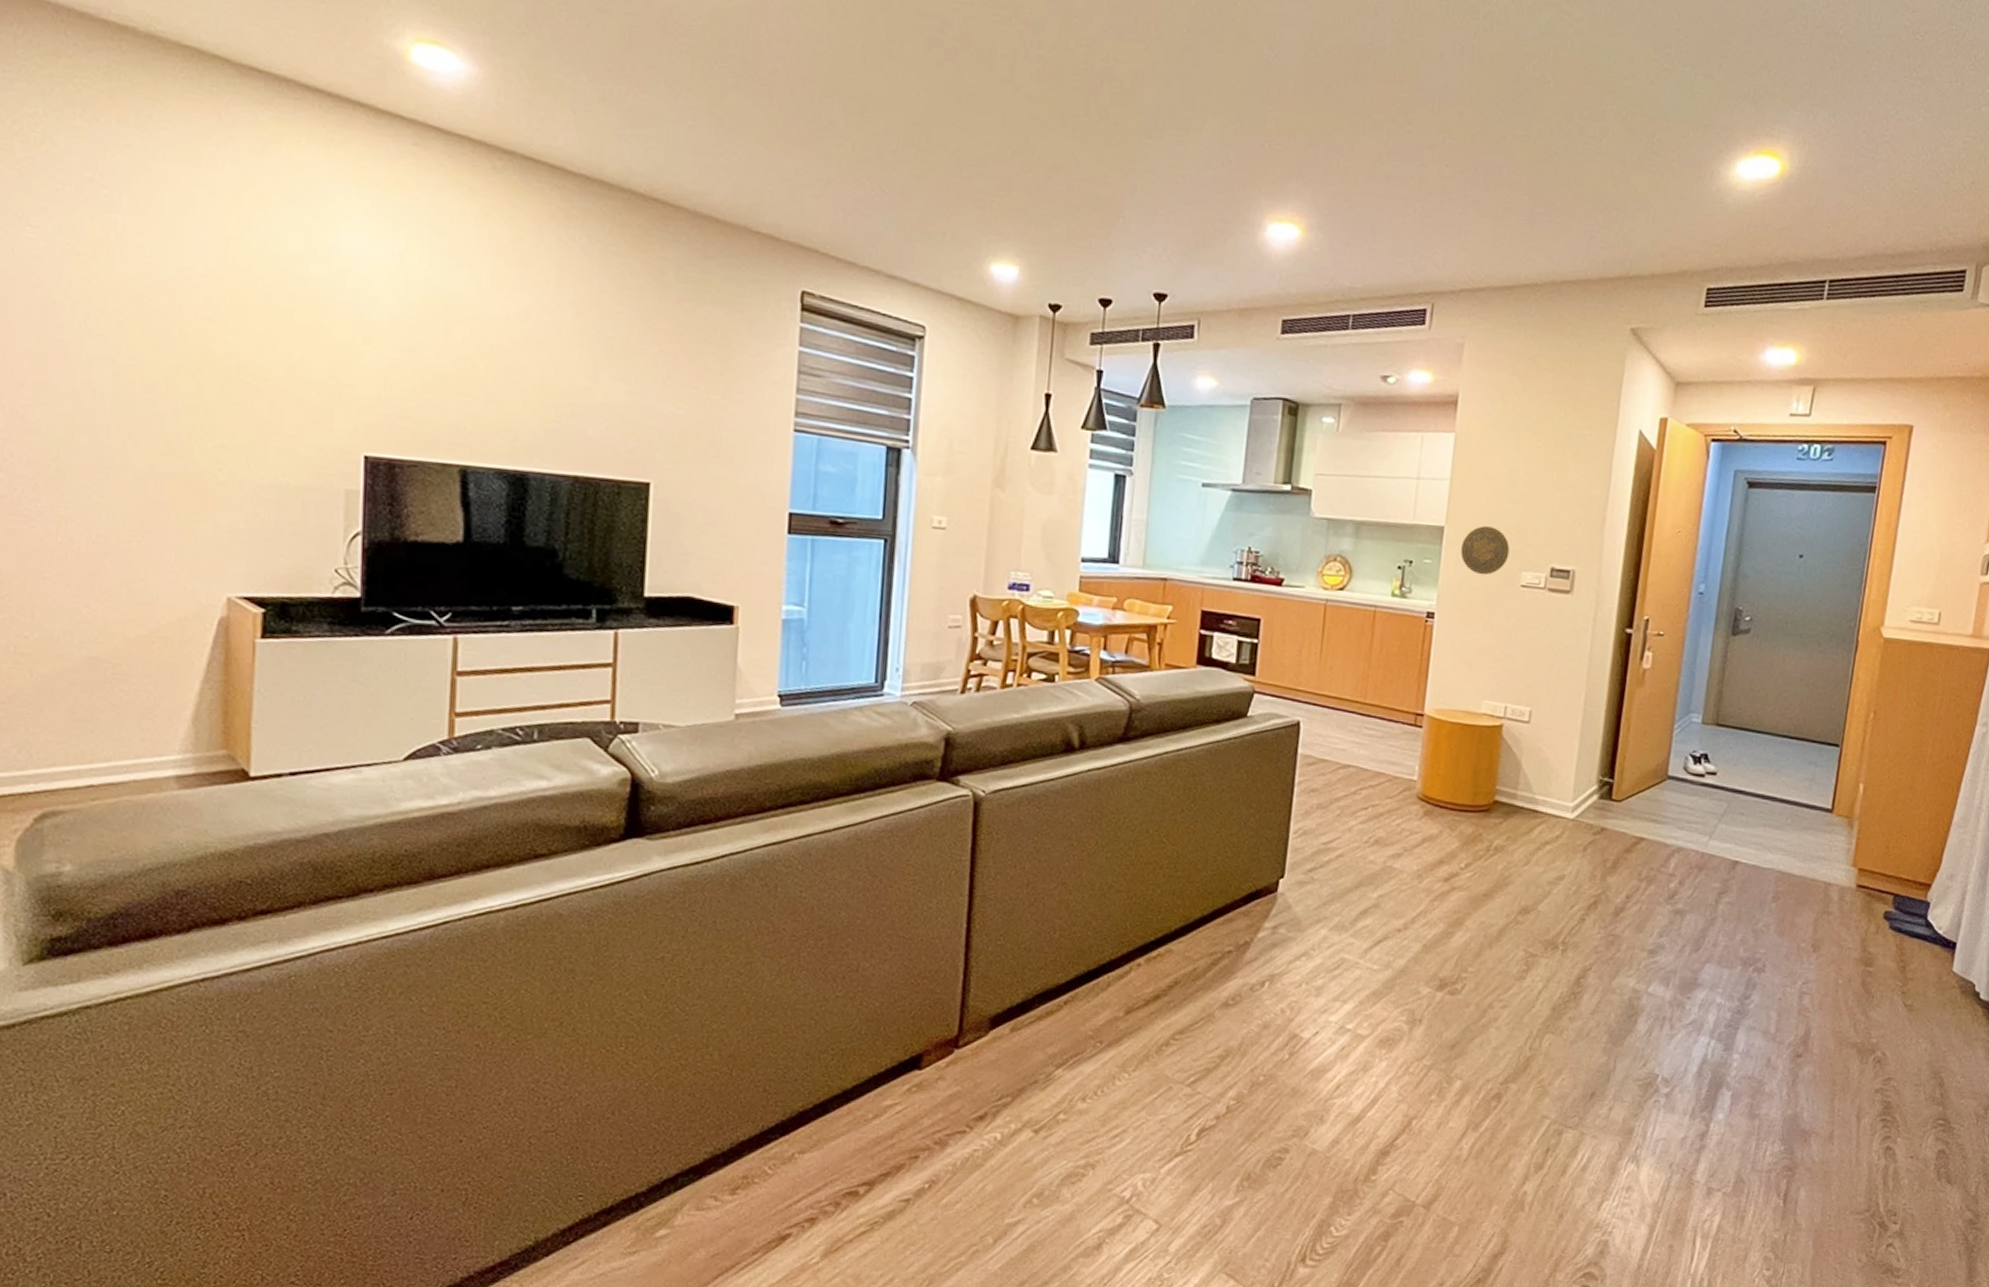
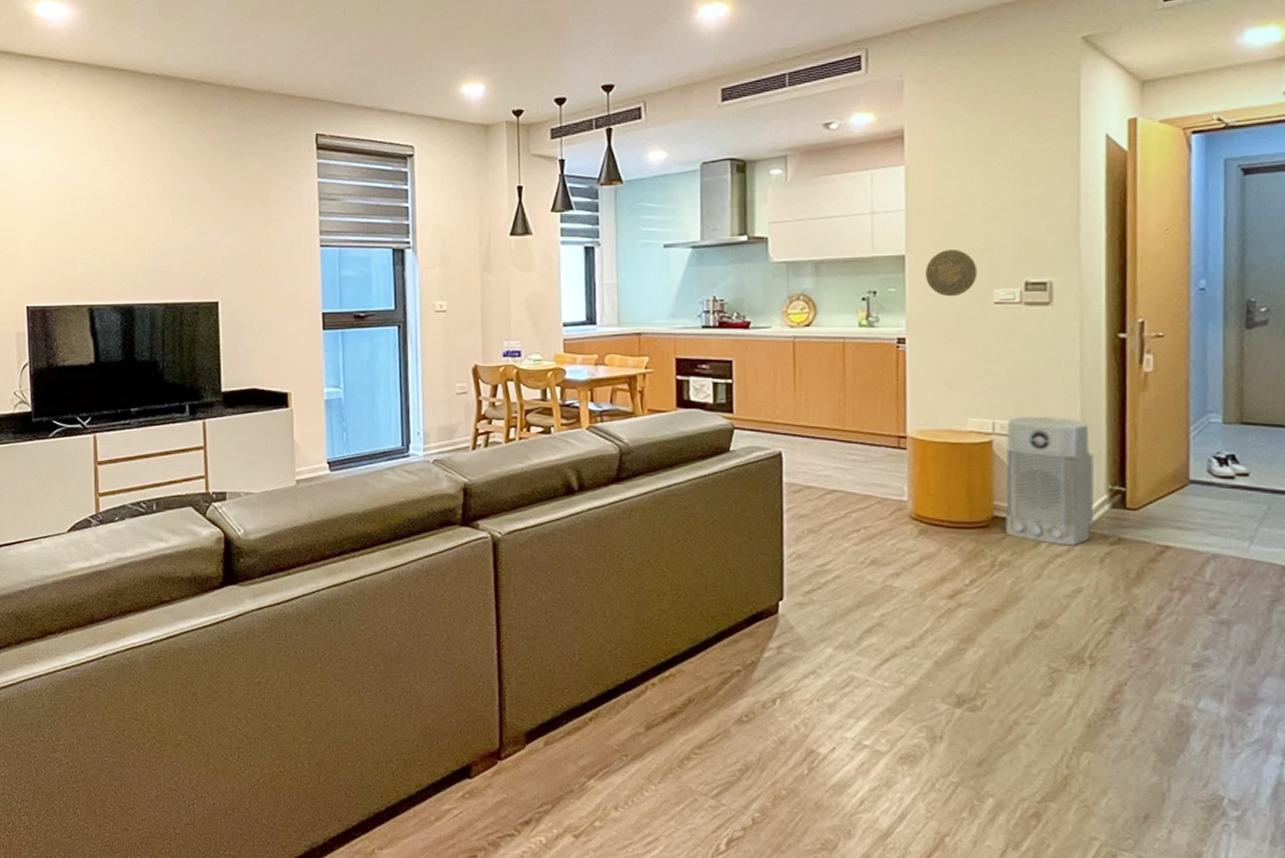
air purifier: none [1503,702,1591,834] -> present [1004,416,1095,546]

